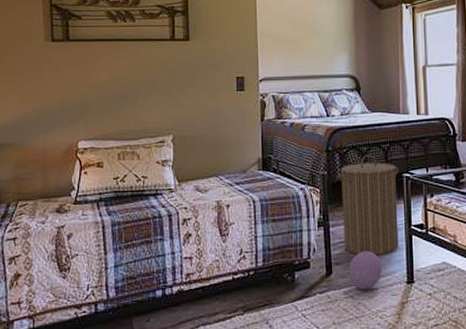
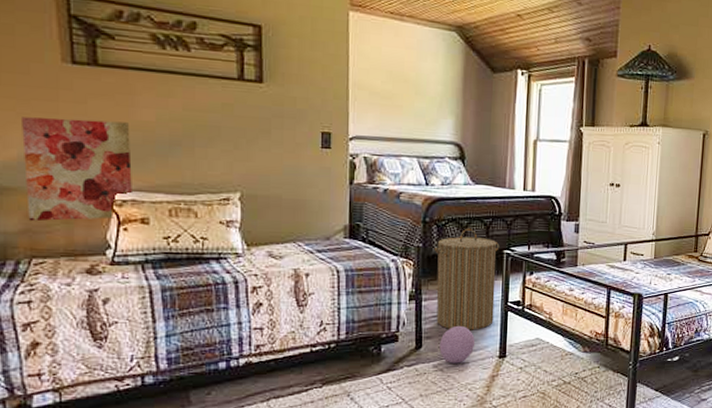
wall art: none [16,84,91,170] -> present [22,117,132,222]

